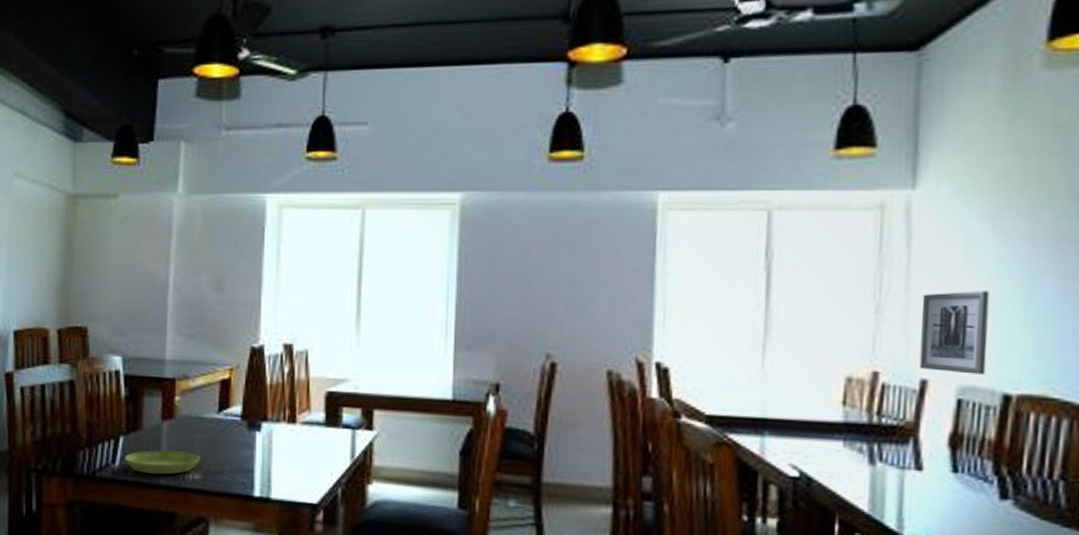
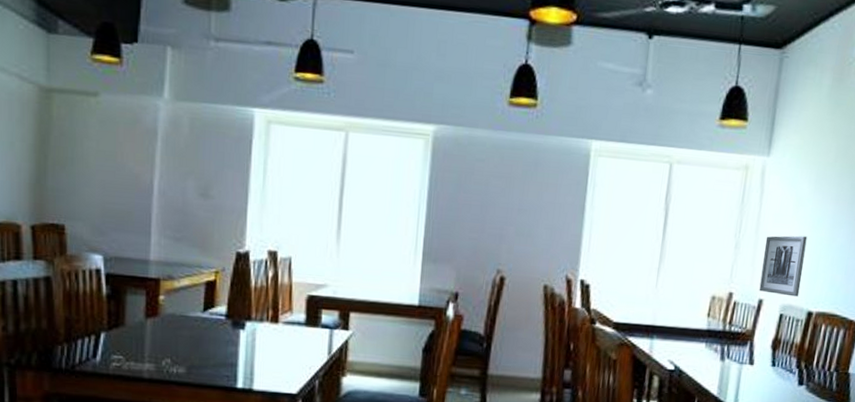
saucer: present [125,450,200,475] -> none [106,346,185,369]

